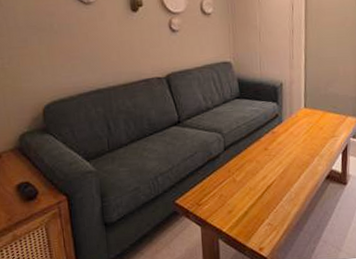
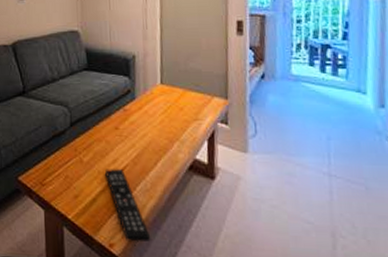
remote control: none [256,183,295,244] -> present [105,168,151,242]

